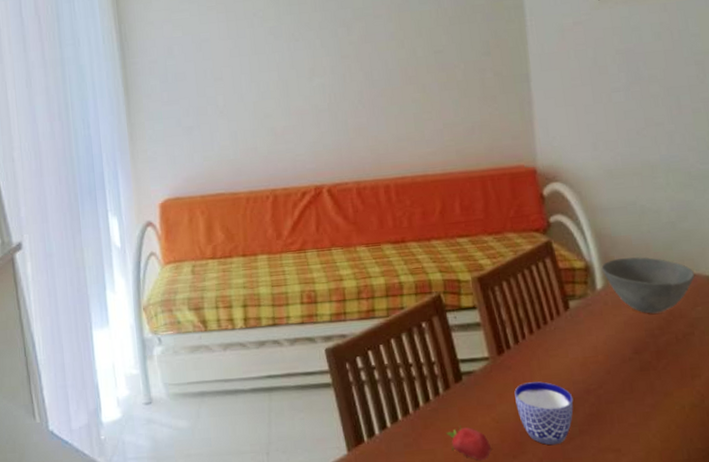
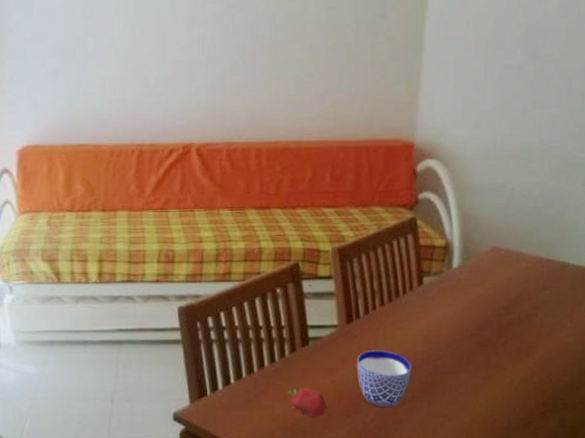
bowl: present [601,257,695,314] -> none [461,239,550,294]

